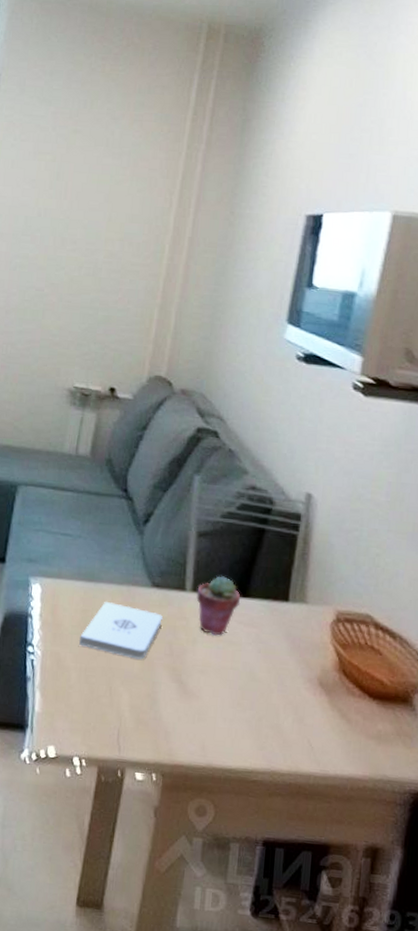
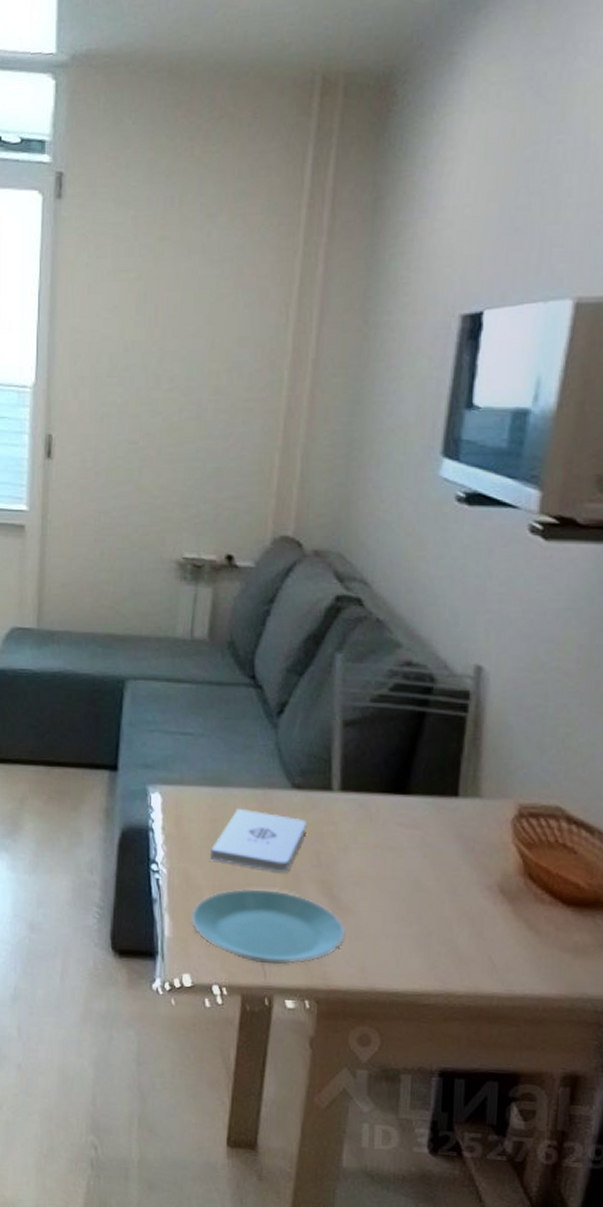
plate: none [58,672,190,741] -> present [190,889,346,965]
potted succulent: present [196,576,241,636] -> none [346,771,400,841]

